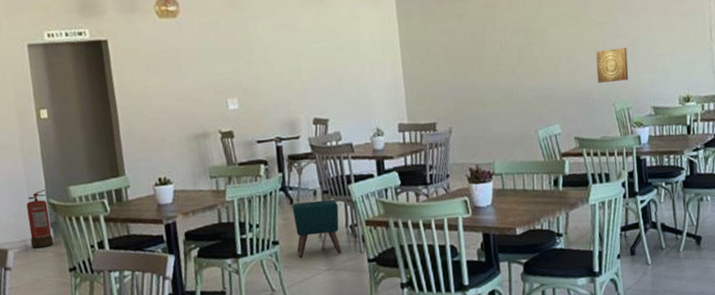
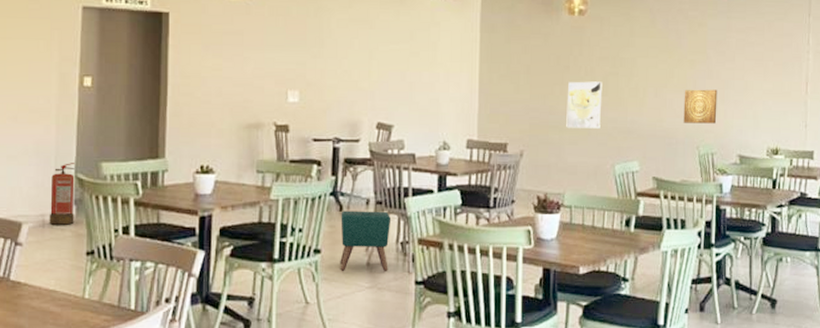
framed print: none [486,53,521,101] -> present [566,81,603,129]

